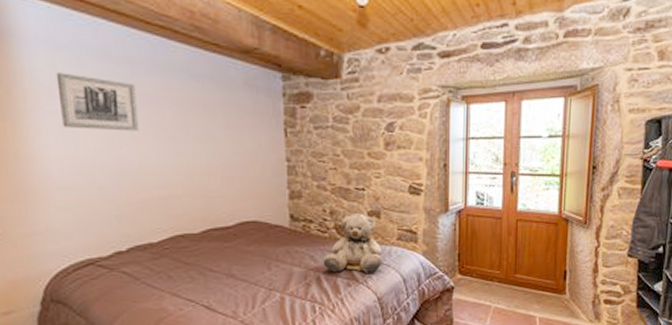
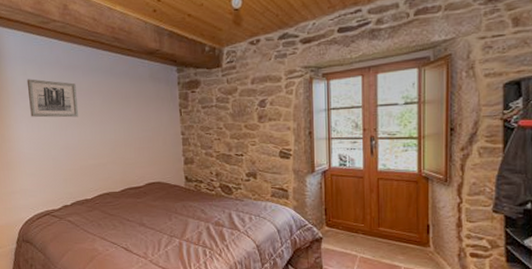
teddy bear: present [323,213,383,274] -> none [211,175,260,225]

